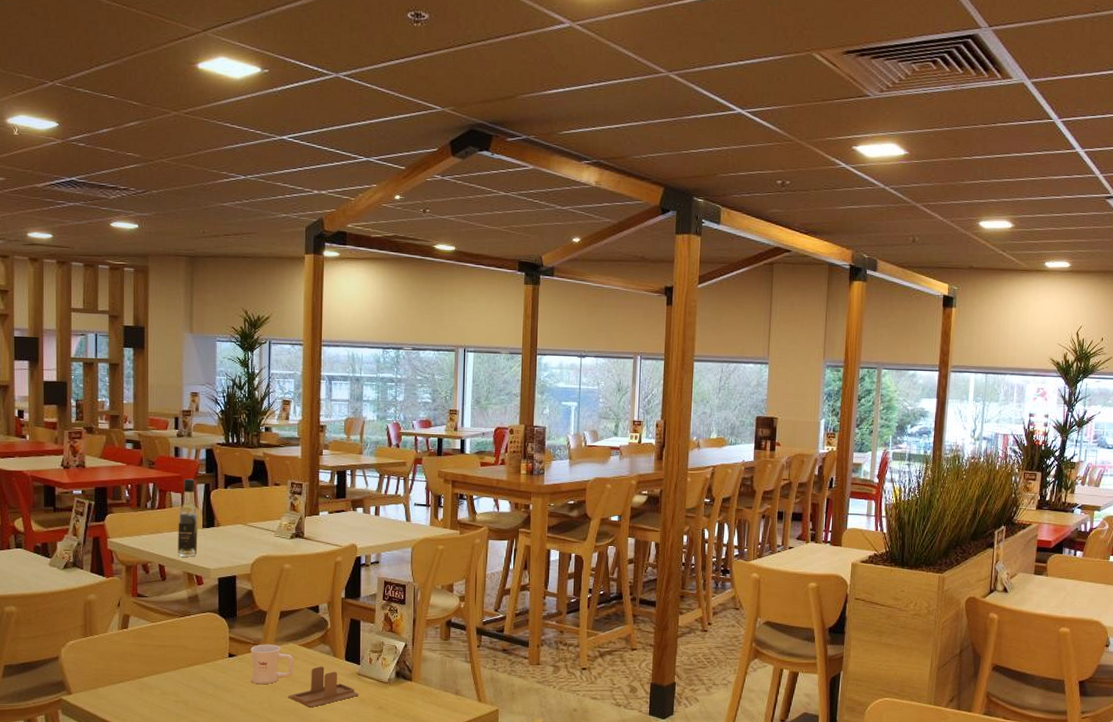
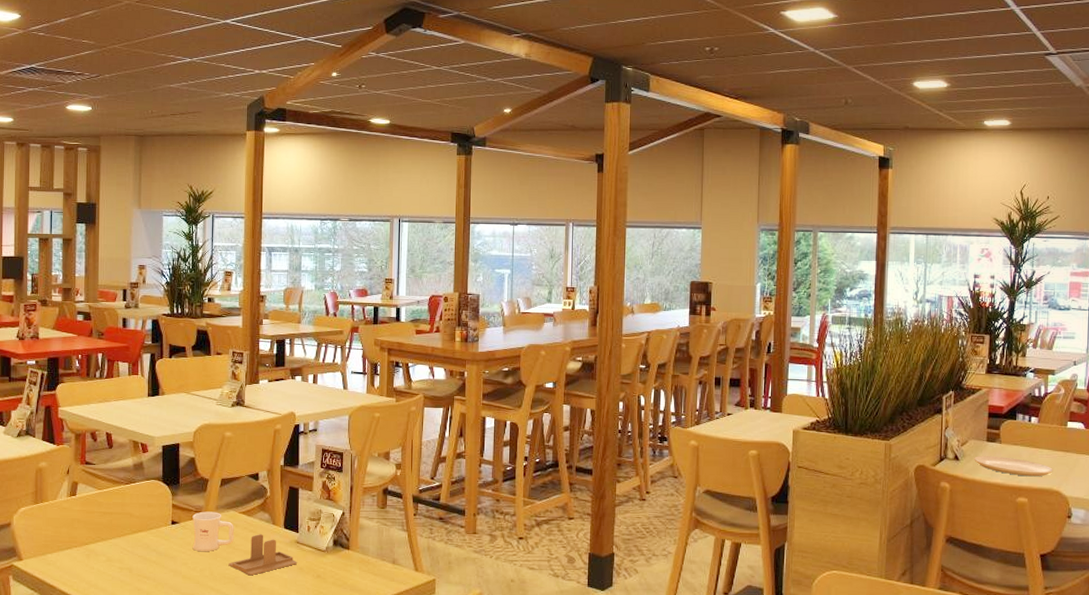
bottle: present [177,478,199,557] -> none [123,348,145,425]
plate: none [1022,588,1095,608] -> present [974,456,1053,477]

